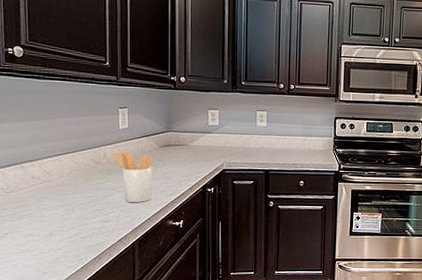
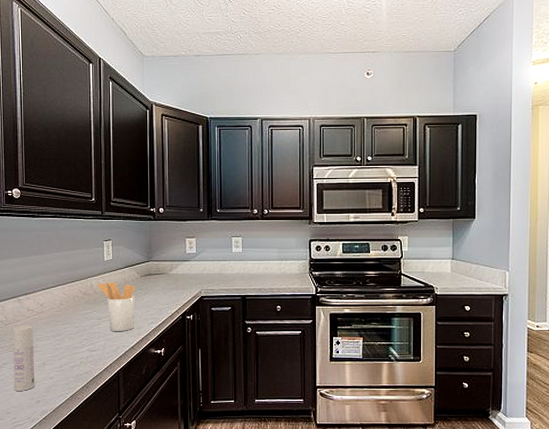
bottle: none [14,194,41,262] -> present [12,326,35,391]

